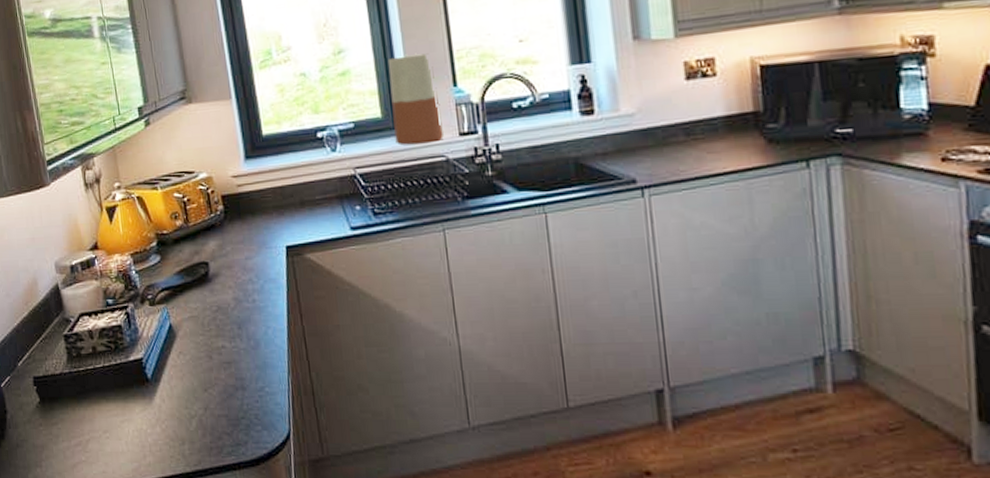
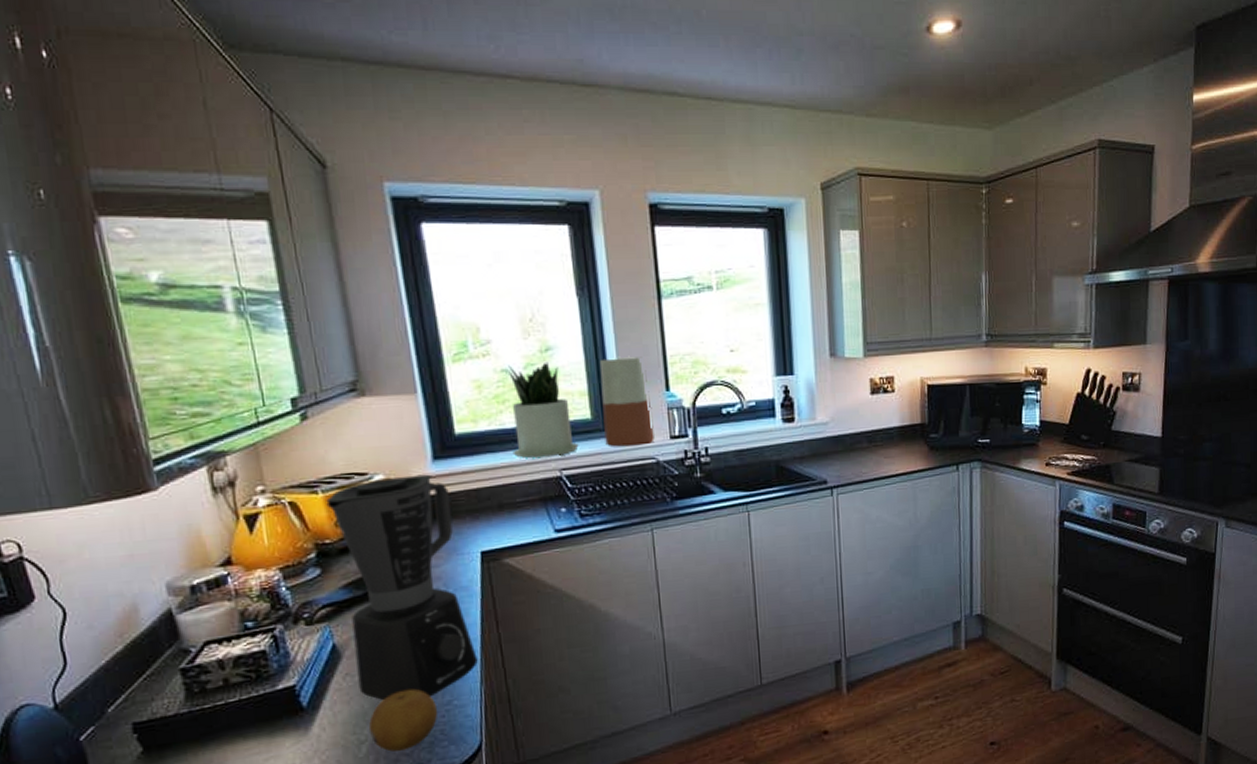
blender: none [163,172,285,382] -> present [326,474,478,701]
fruit: none [197,372,253,429] -> present [368,688,438,752]
planter: none [305,63,371,158] -> present [507,361,579,460]

